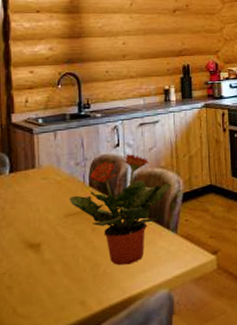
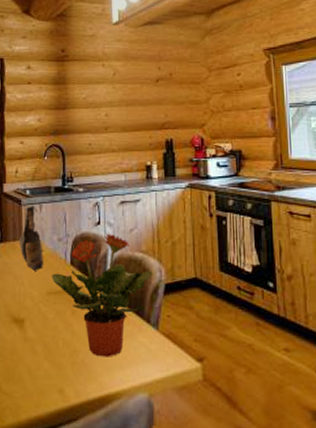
beer bottle: none [32,133,60,199] -> present [19,205,43,274]

